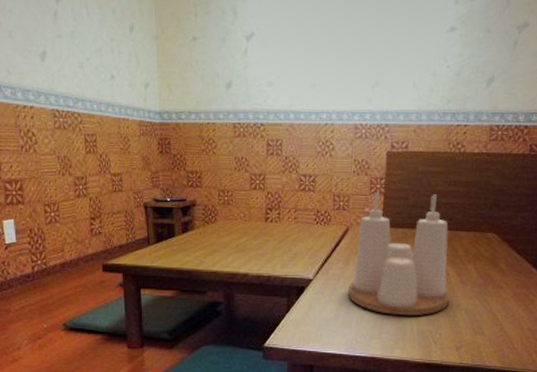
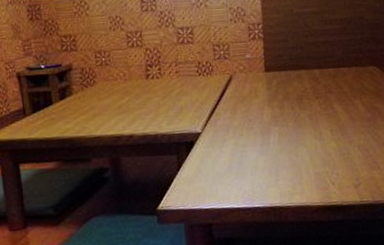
condiment set: present [347,193,449,316] -> none [238,34,341,161]

